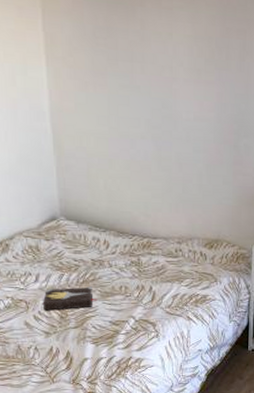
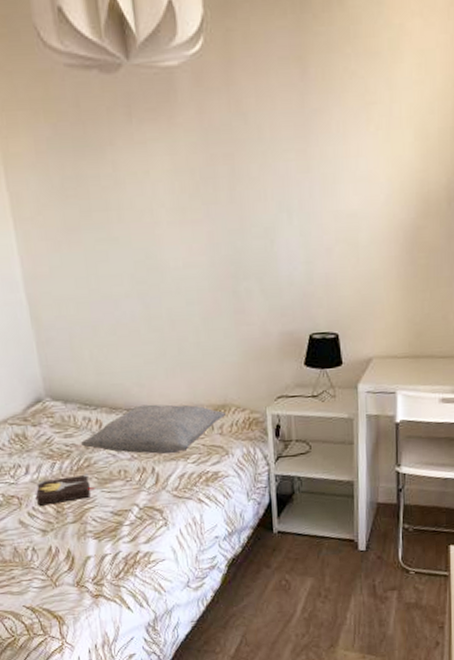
pillow: none [89,232,218,277] -> present [81,404,225,455]

